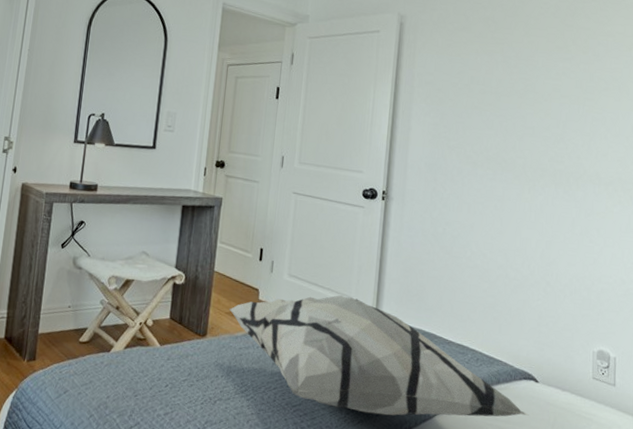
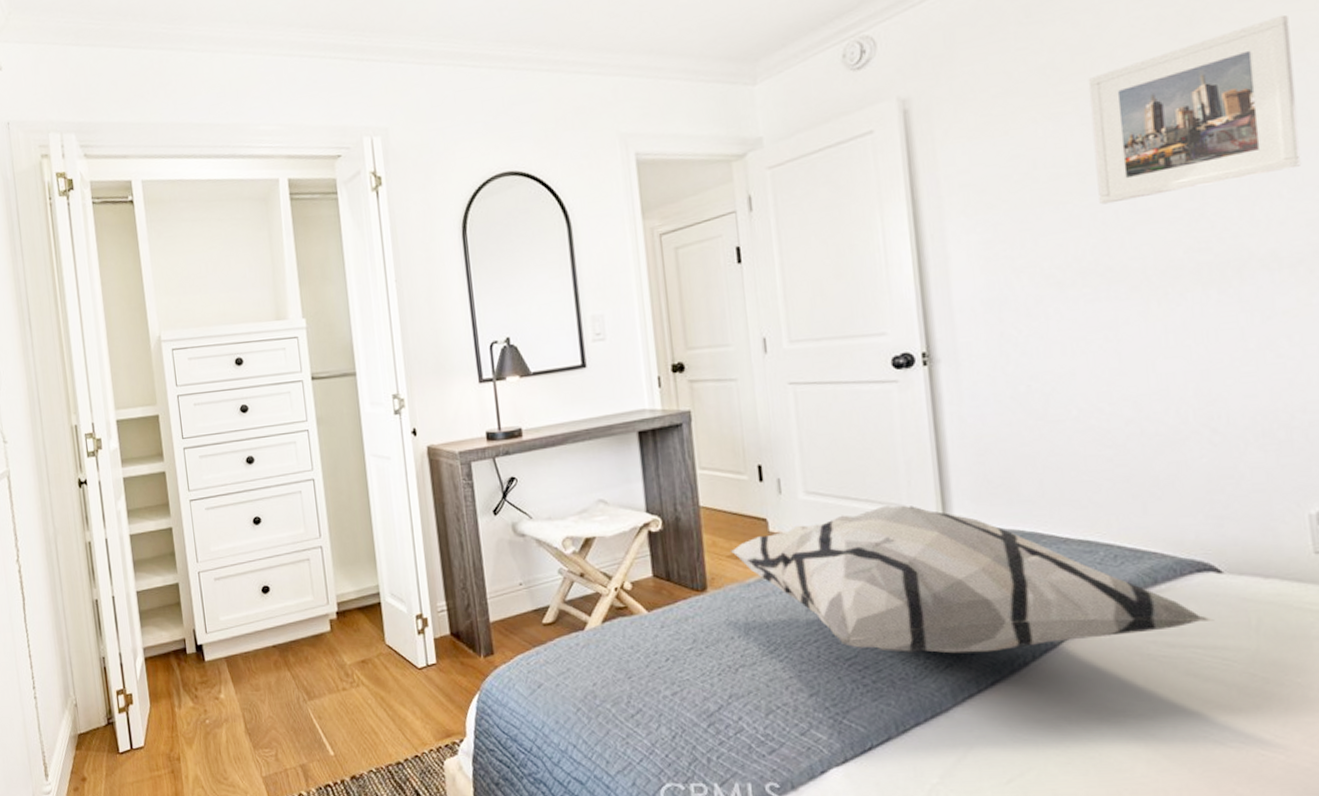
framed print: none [506,25,625,123] -> present [1088,14,1302,205]

